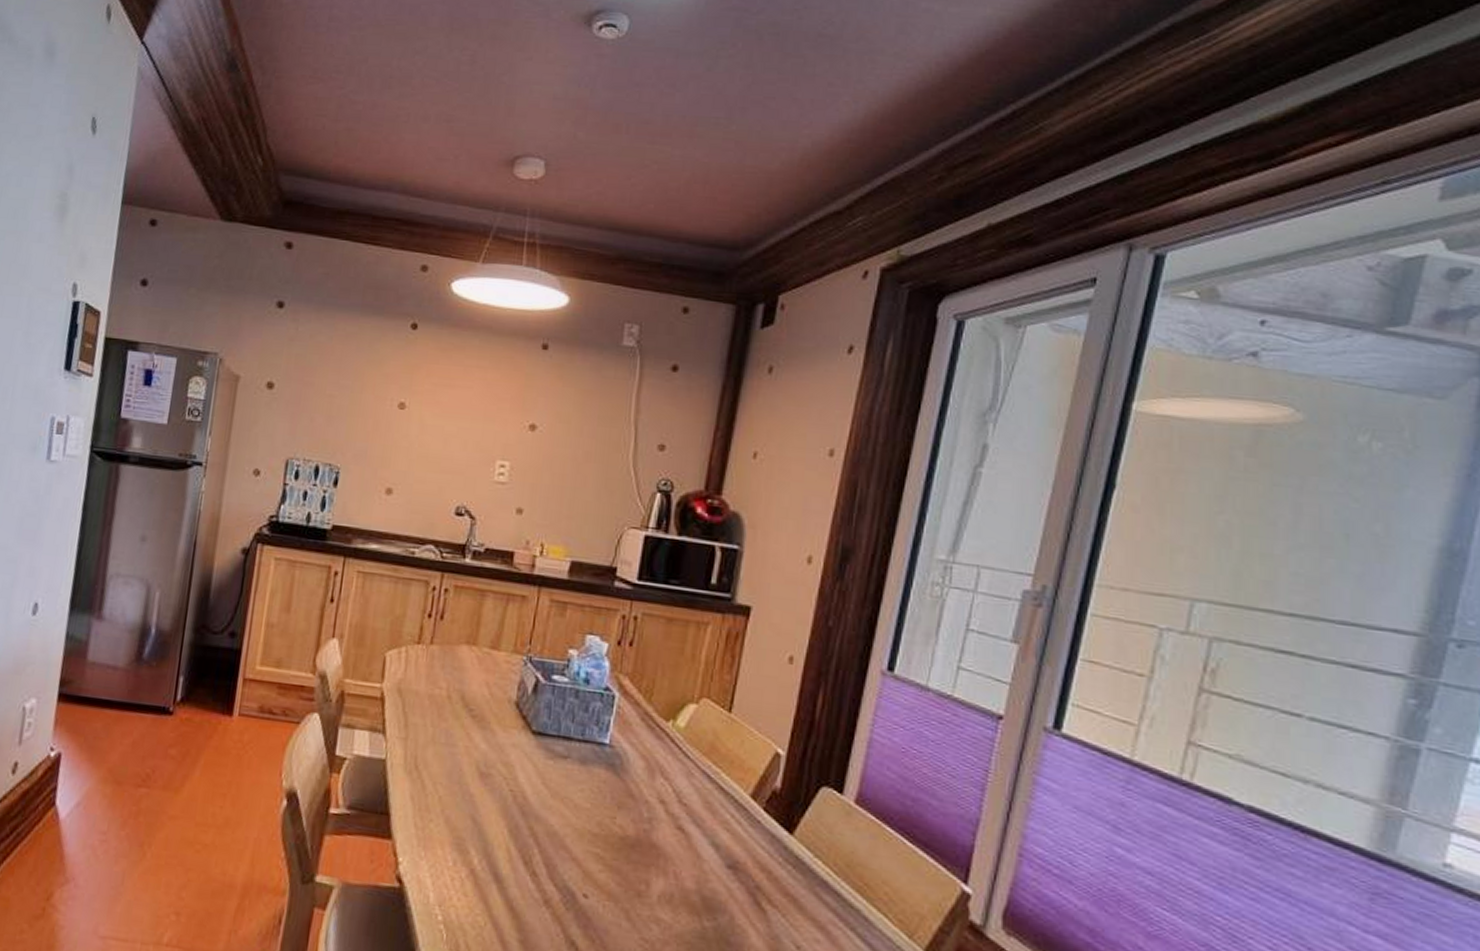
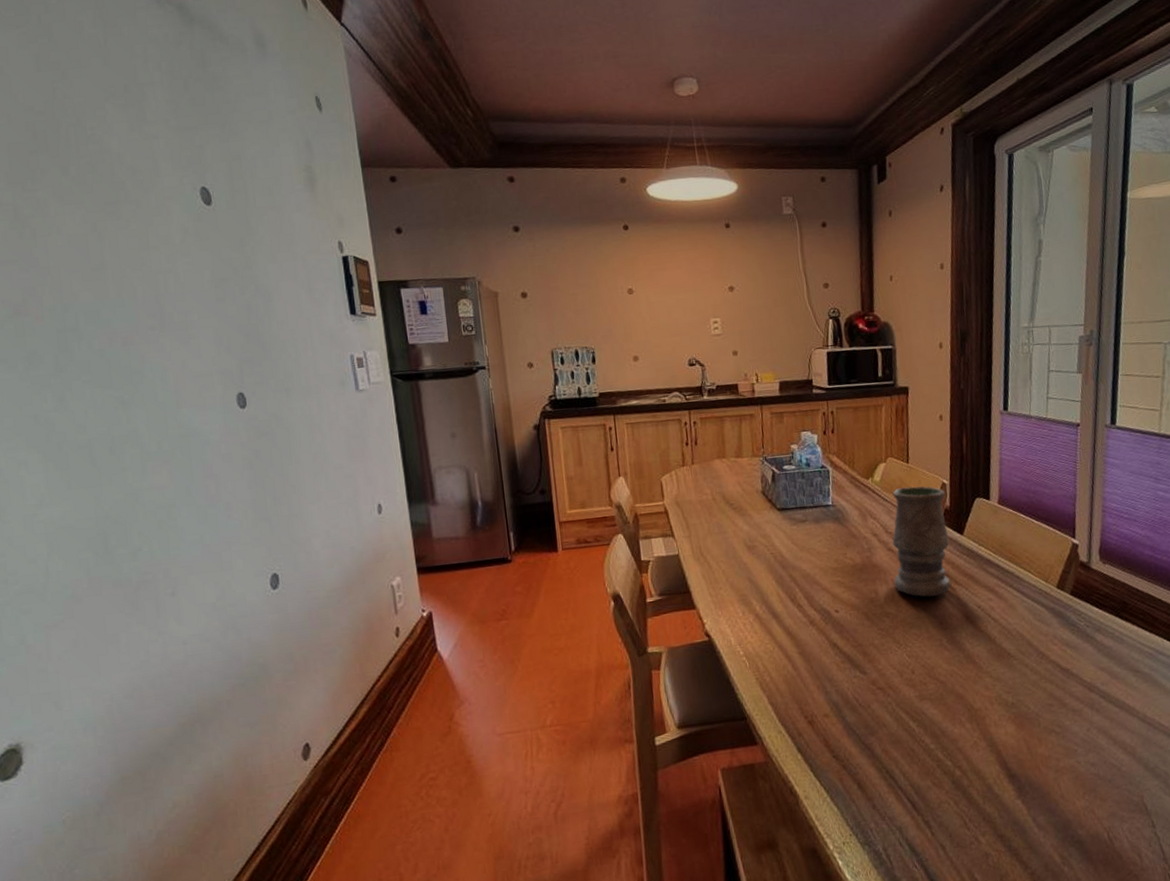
vase: none [676,744,777,915] -> present [892,486,950,597]

